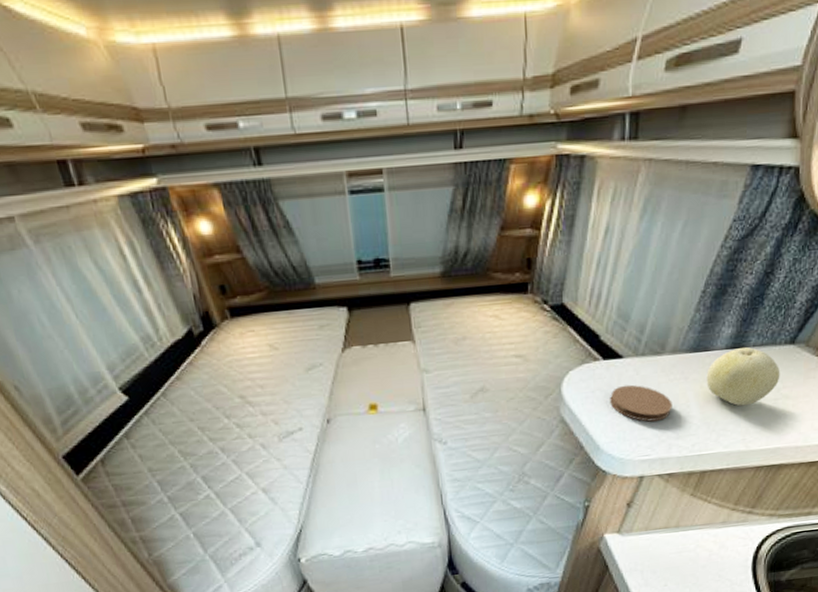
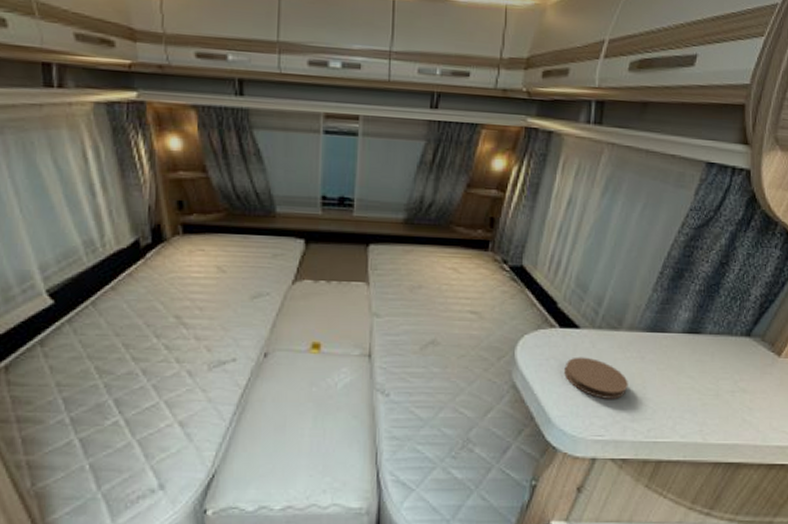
fruit: present [706,347,781,407] -> none [663,334,737,395]

